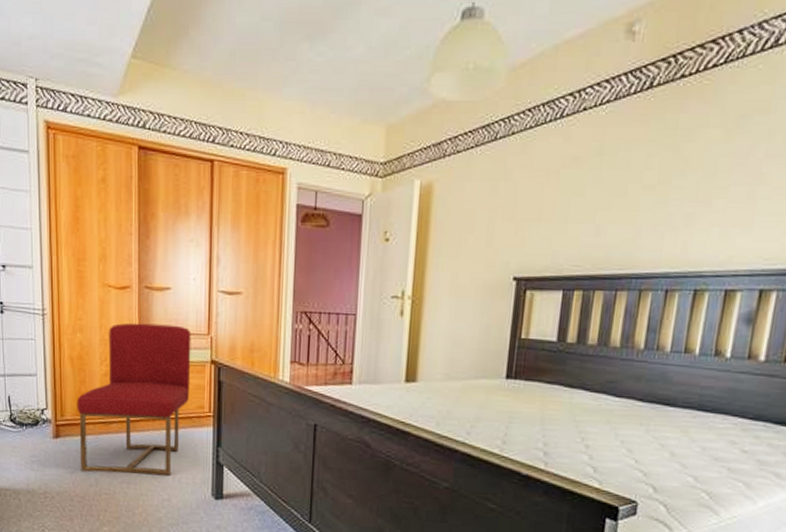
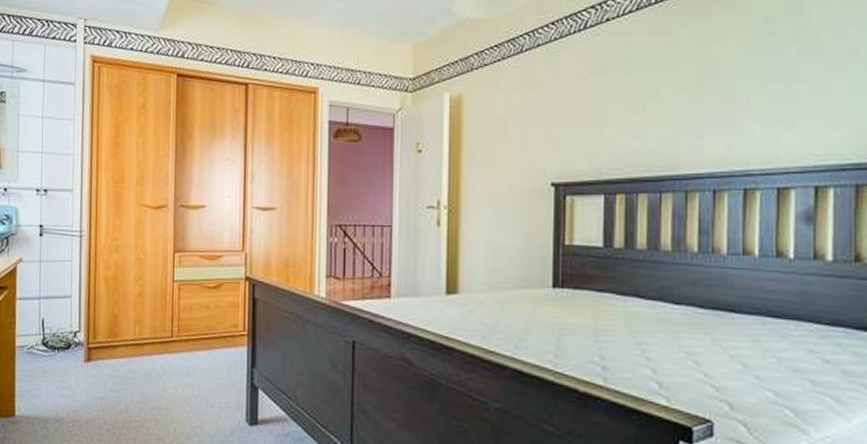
chair: present [77,322,191,475] -> none [109,241,226,400]

